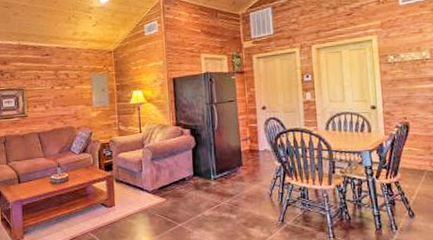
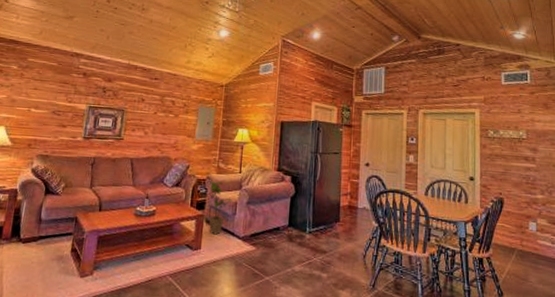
house plant: none [112,143,139,192] -> present [208,181,234,235]

